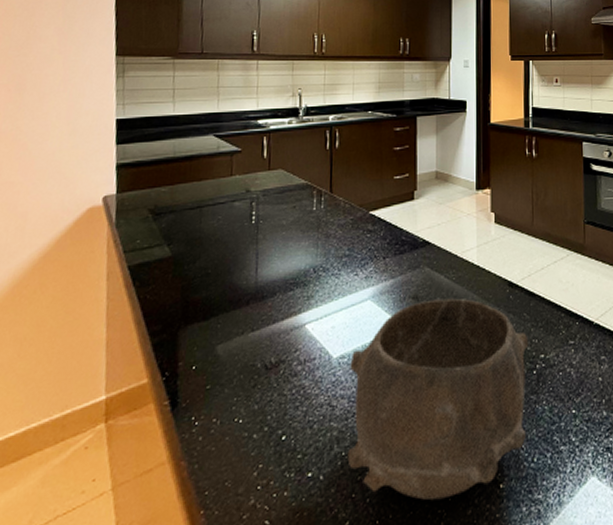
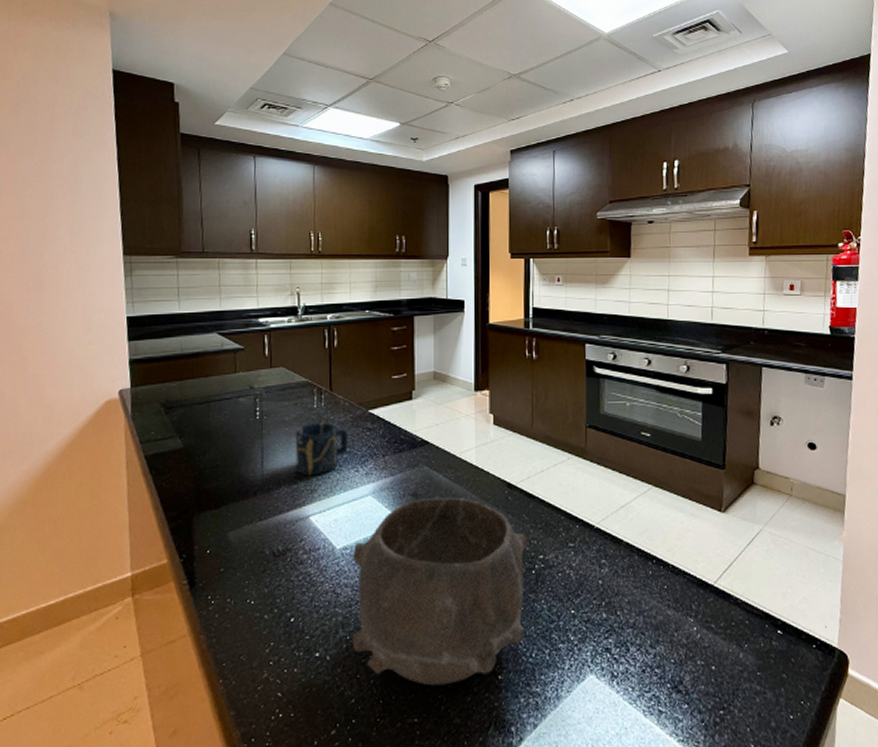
cup: none [292,226,348,282] -> present [295,423,348,476]

